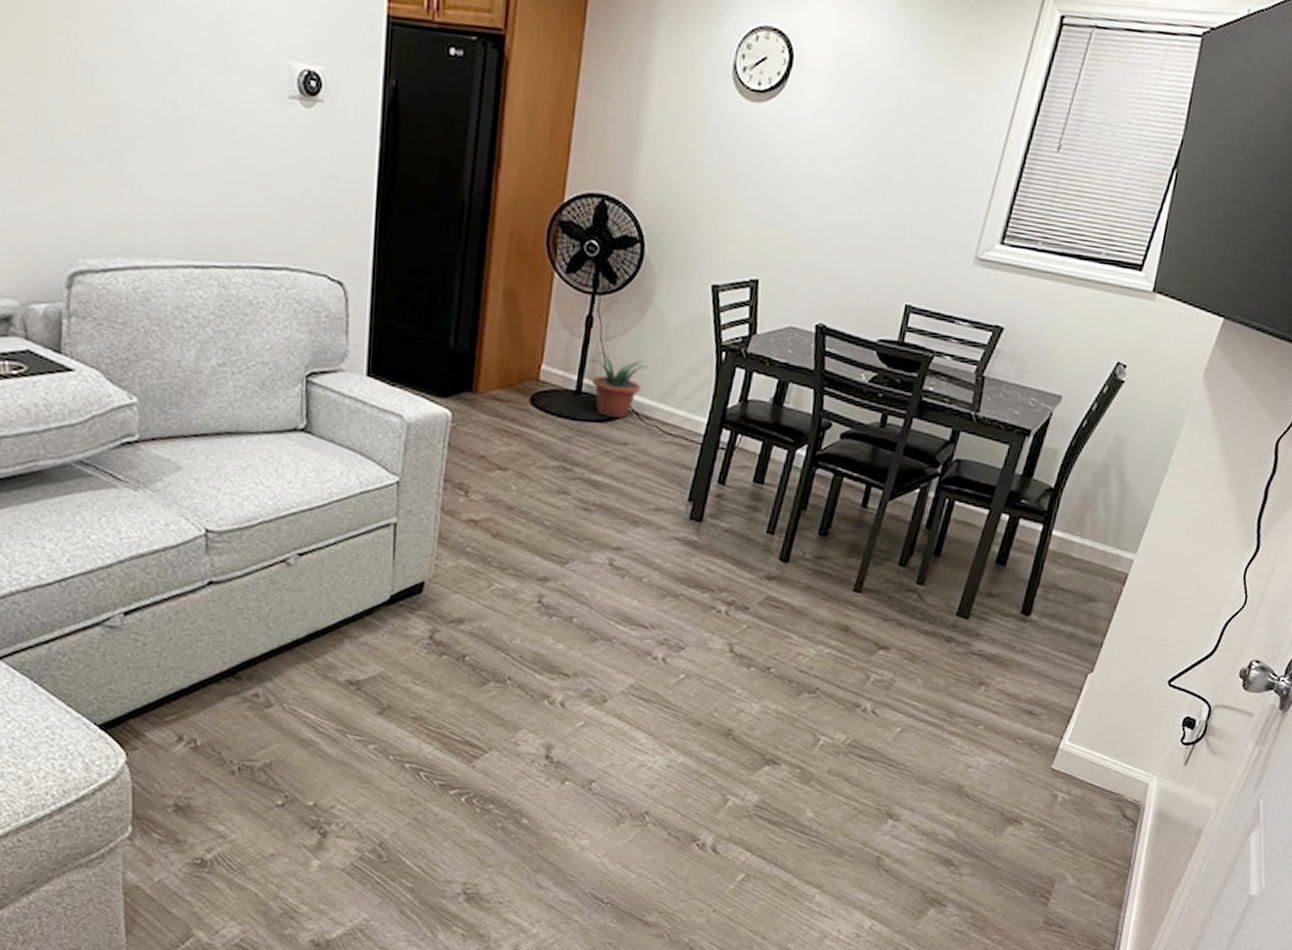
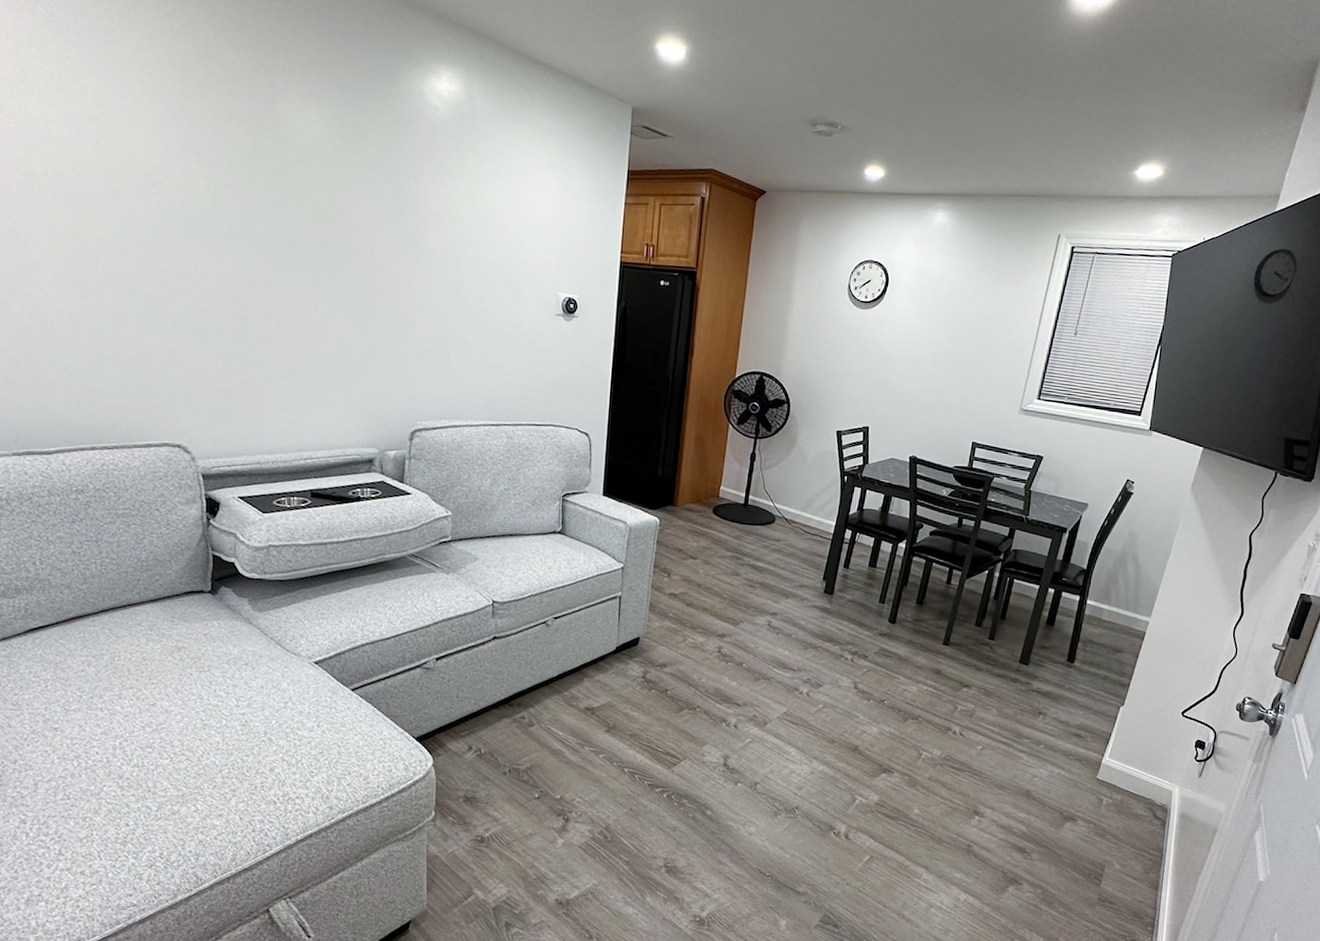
potted plant: present [589,352,649,418] -> none [753,478,794,522]

